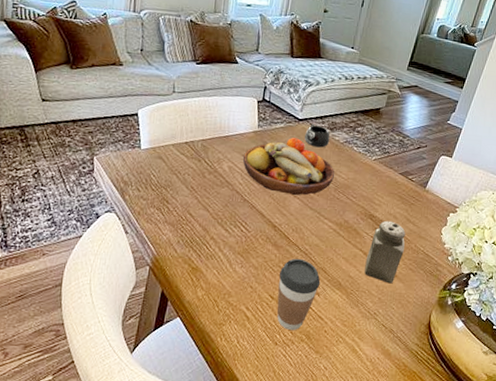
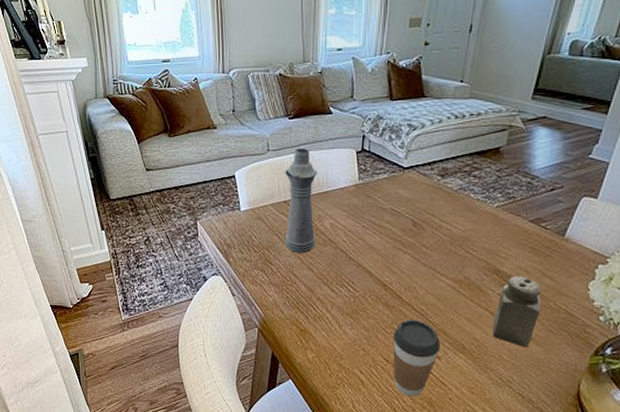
bottle: none [183,93,220,194] -> present [285,148,317,253]
fruit bowl: present [242,138,335,196] -> none [344,188,450,252]
mug: present [305,123,330,148] -> none [412,171,441,197]

